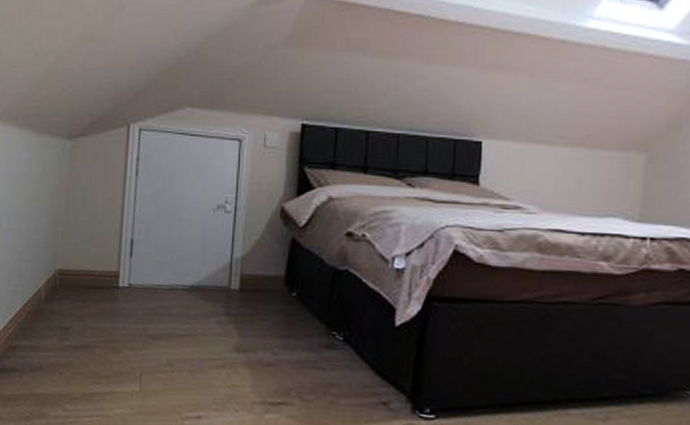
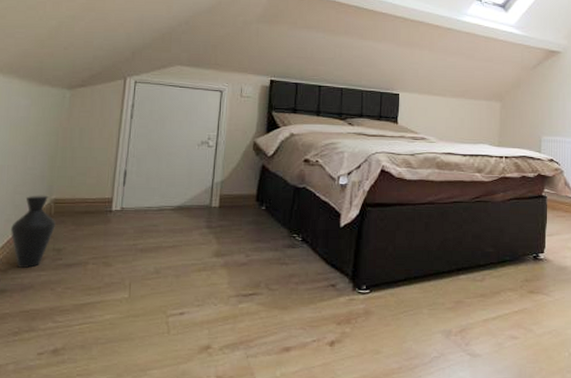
vase: none [17,264,61,347] -> present [10,195,56,268]

